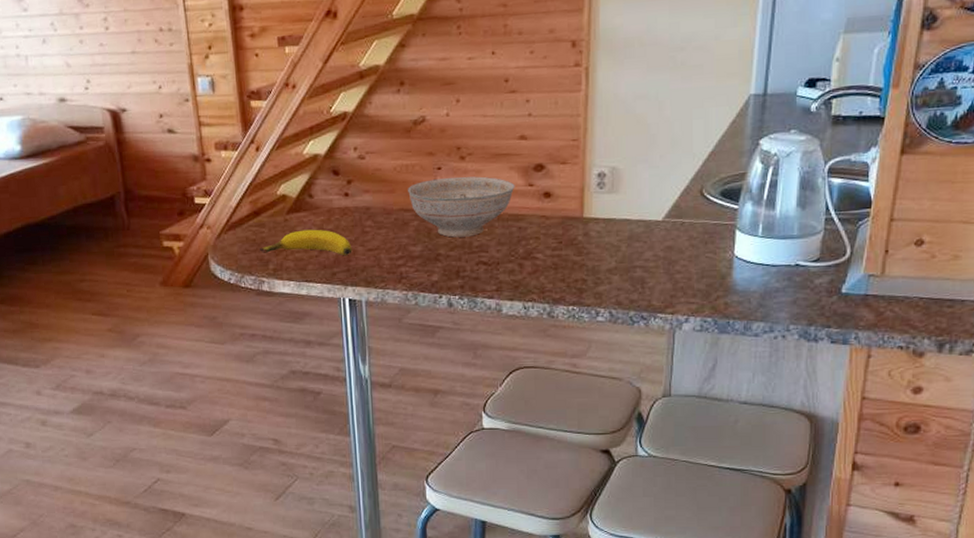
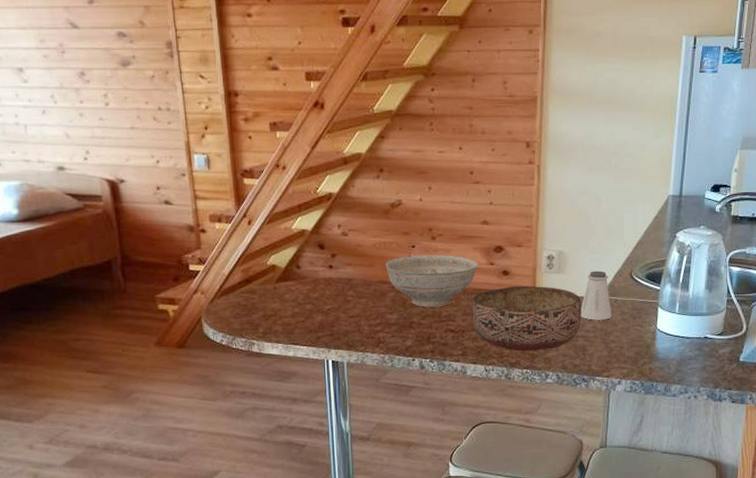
banana: present [260,229,352,255] -> none [250,297,336,321]
bowl: none [507,208,640,286] -> present [472,285,582,352]
saltshaker: none [638,188,677,248] -> present [580,271,612,320]

